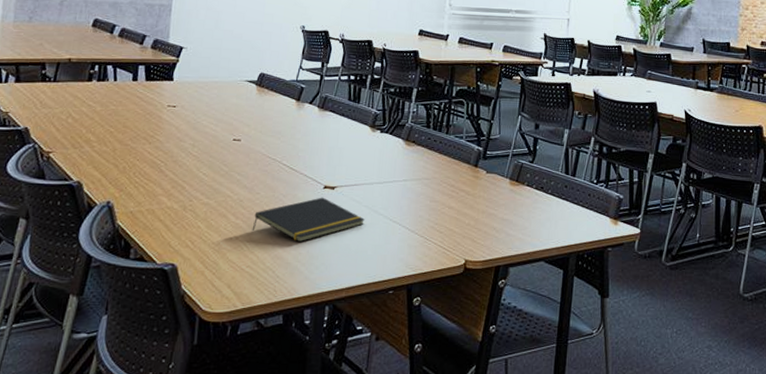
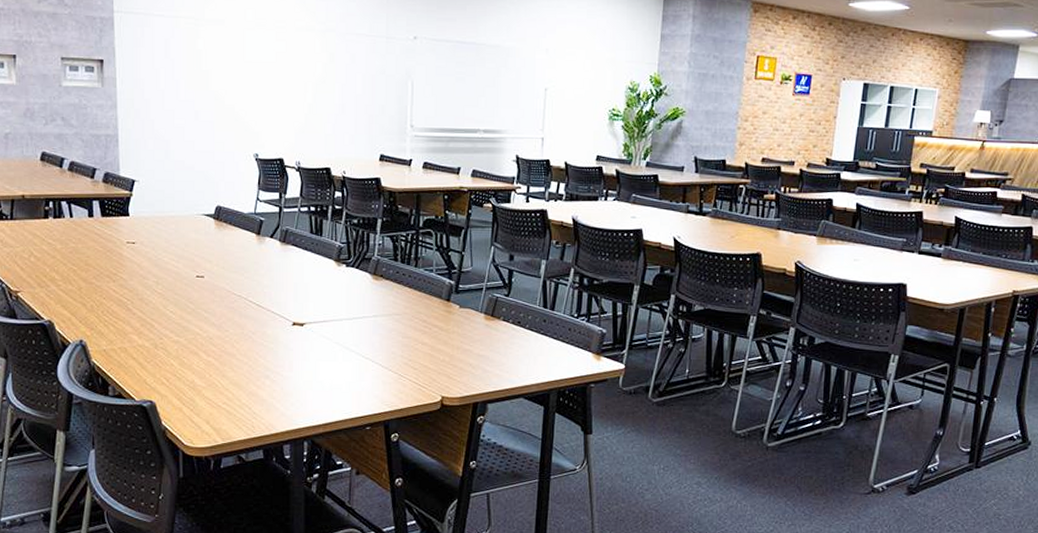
notepad: present [252,197,365,243] -> none [224,334,336,380]

